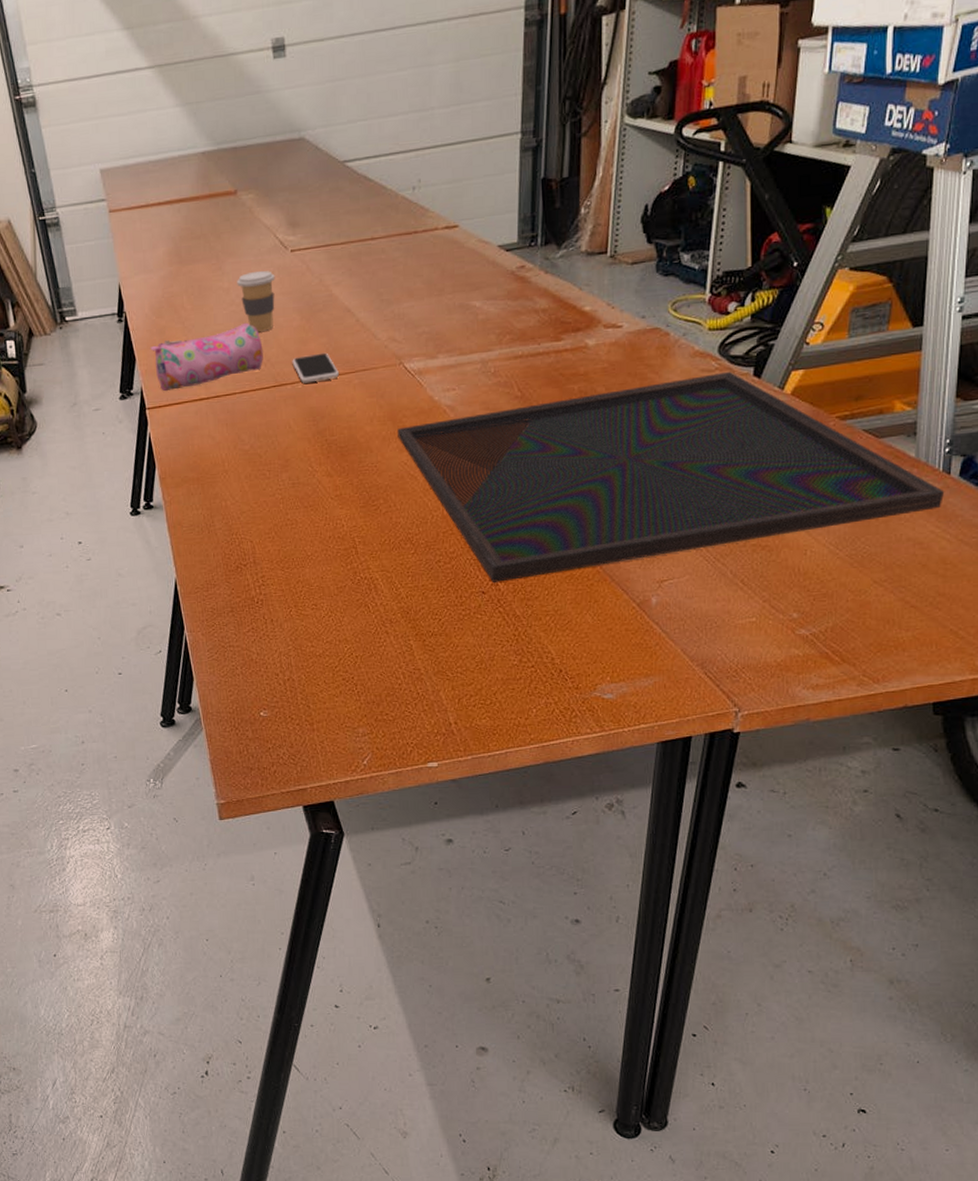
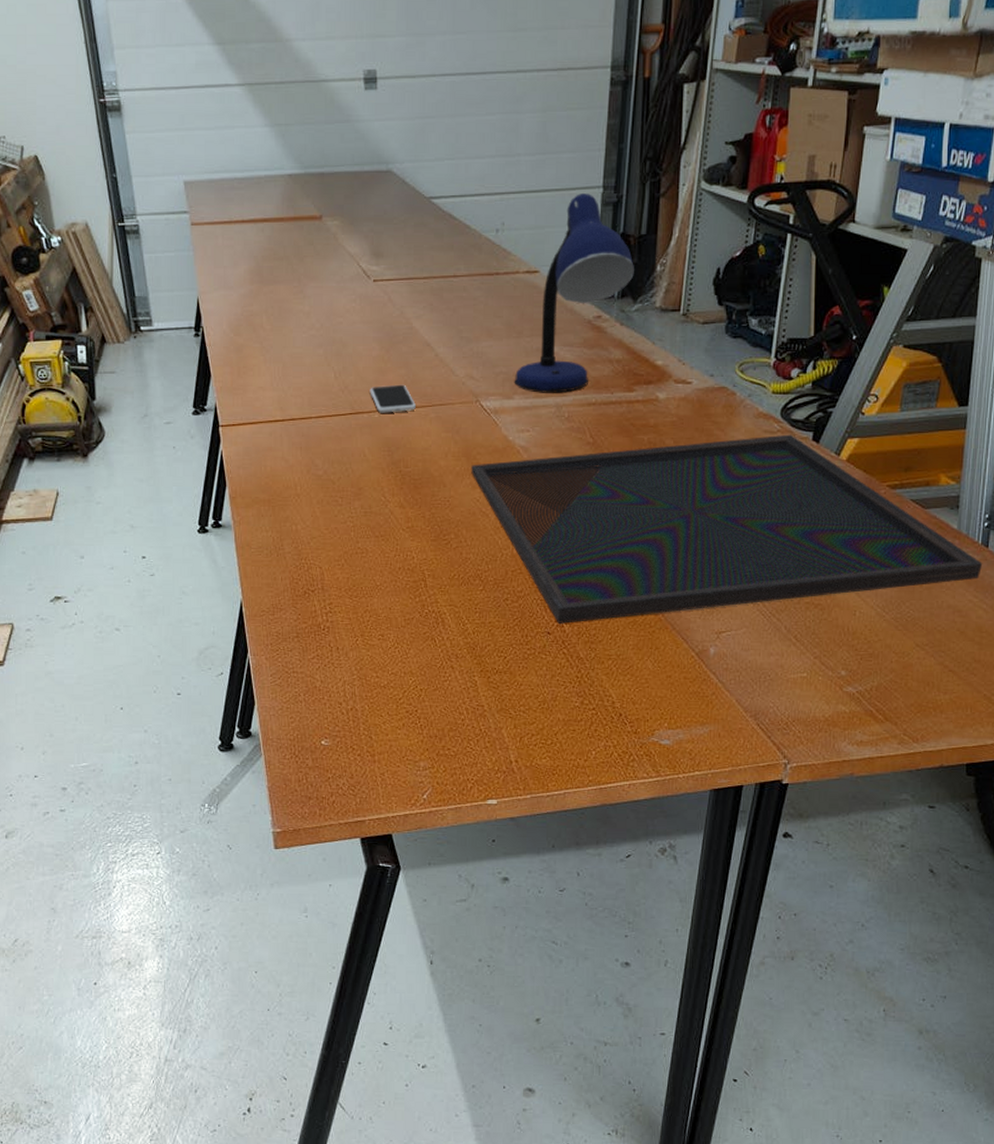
pencil case: present [150,322,263,392] -> none [227,348,341,410]
coffee cup: present [237,270,275,332] -> none [318,297,357,358]
desk lamp: none [437,141,558,350] -> present [514,193,635,393]

